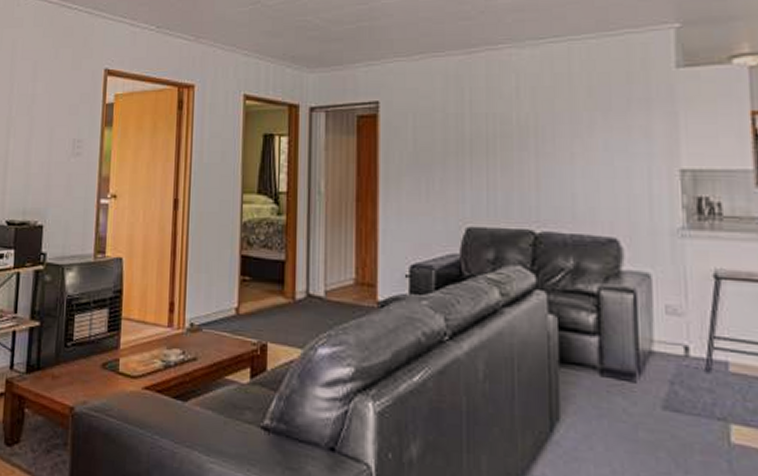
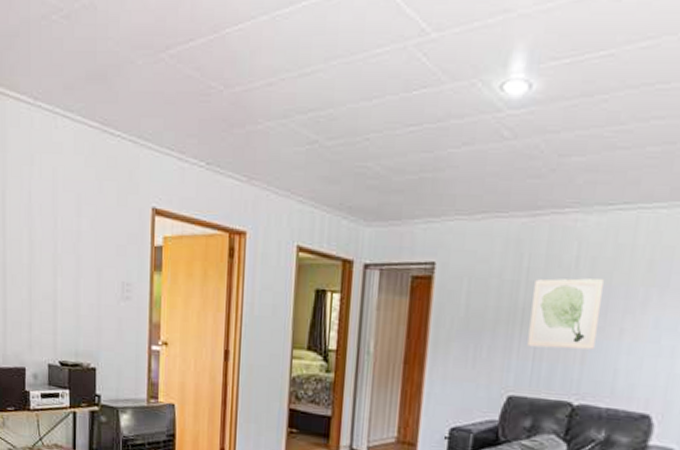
wall art: none [479,107,547,177] -> present [527,278,604,350]

